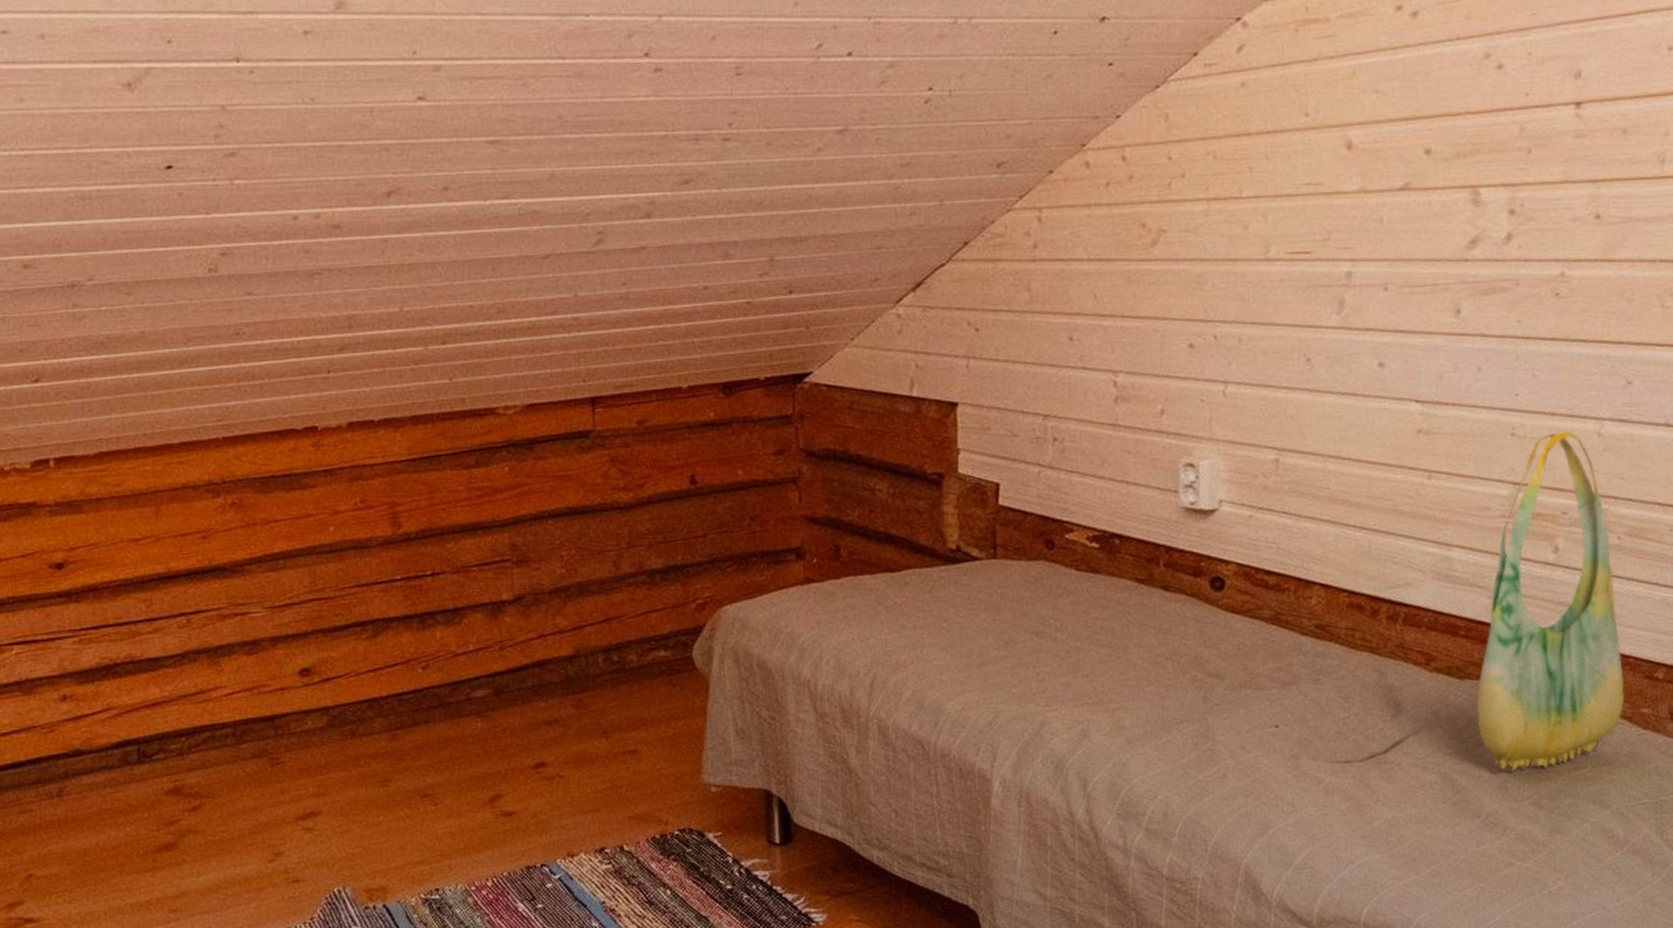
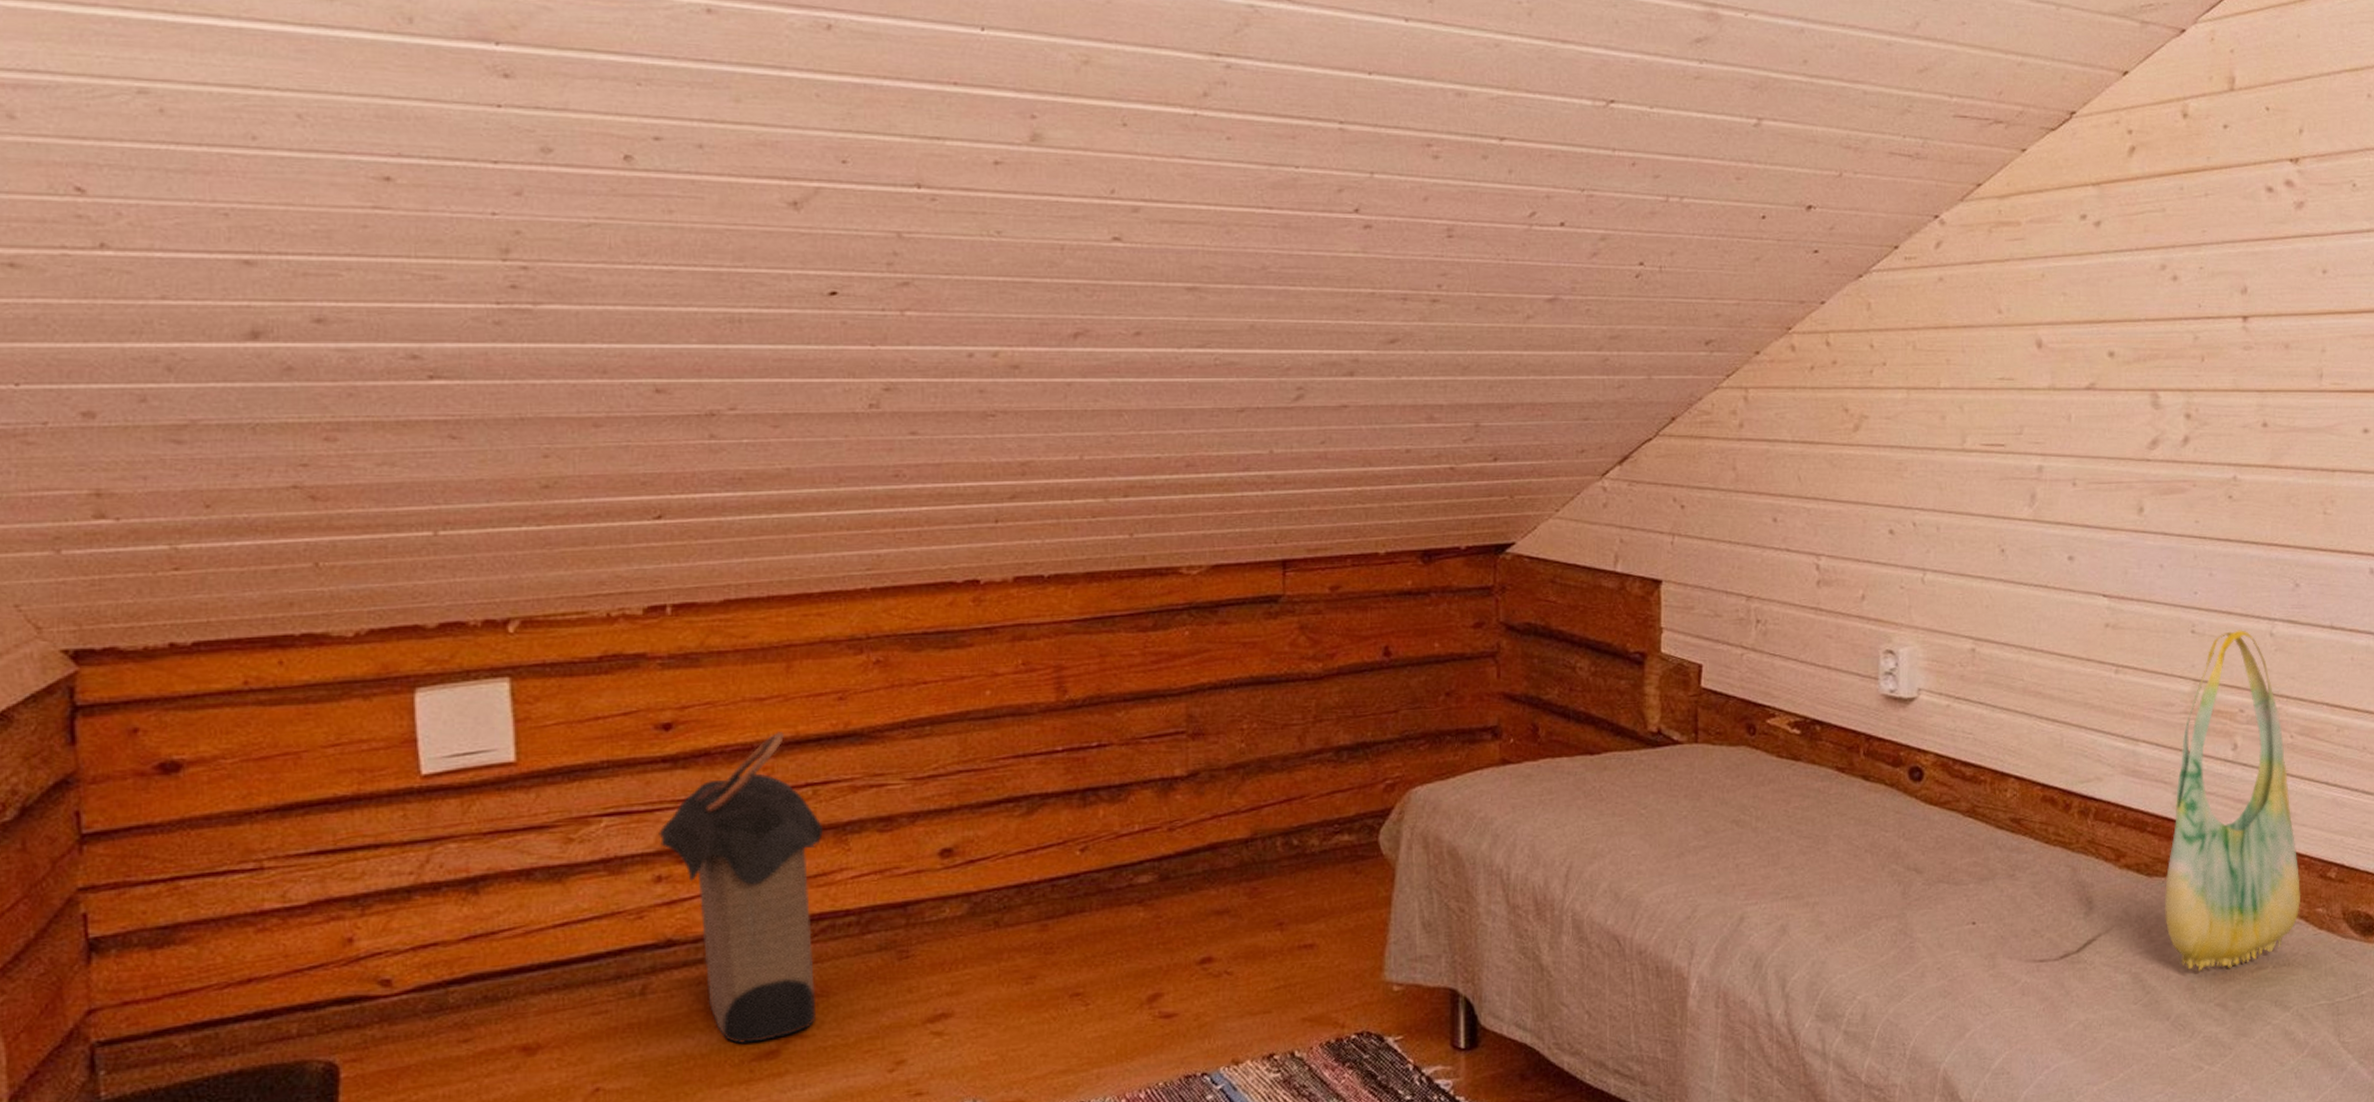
laundry hamper: none [60,568,205,838] -> present [658,732,823,1044]

